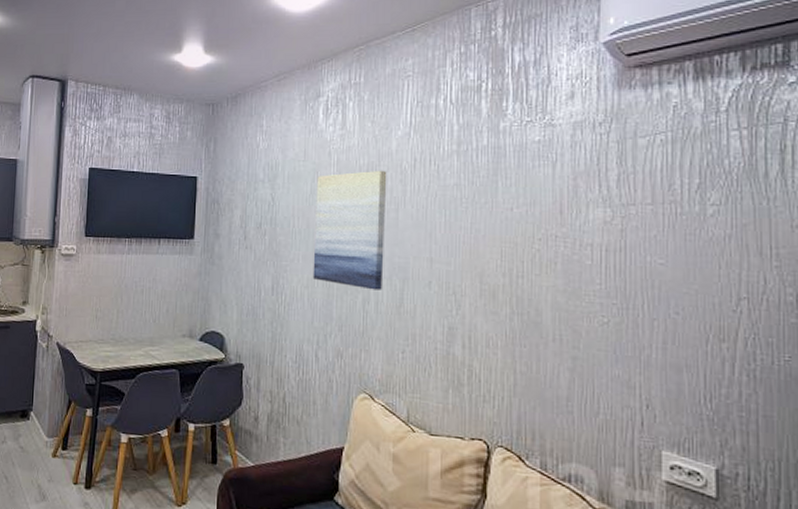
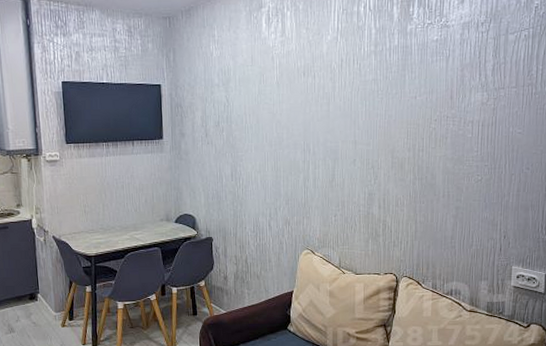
wall art: present [312,170,387,290] -> none [263,70,320,170]

